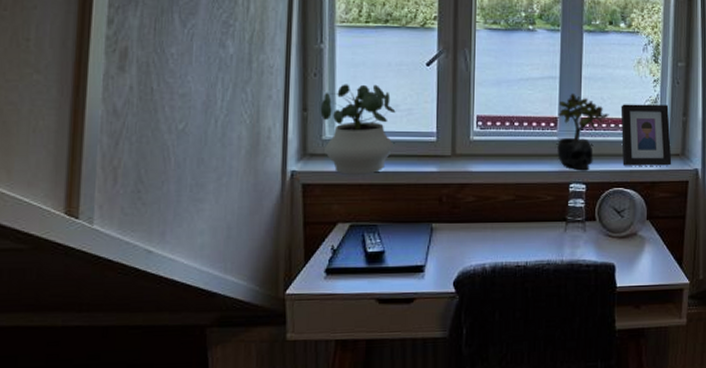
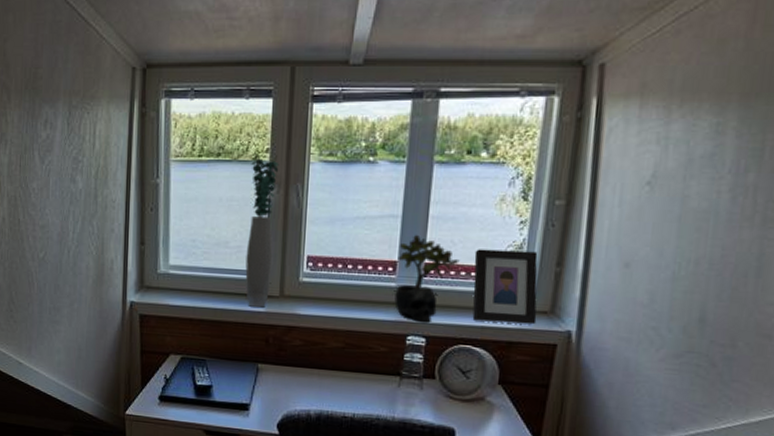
potted plant: present [320,84,396,176] -> none [156,219,226,311]
vase: none [416,20,447,167] -> present [245,153,279,308]

